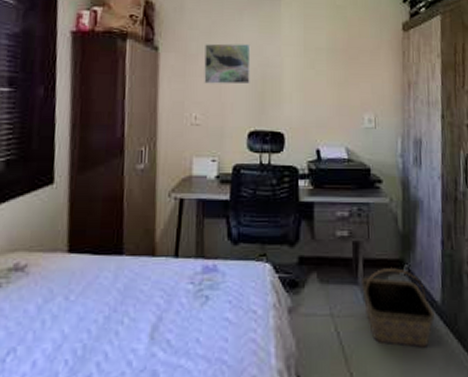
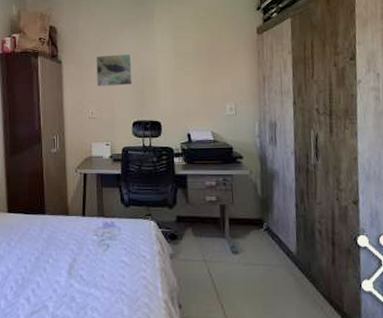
basket: present [360,267,435,348] -> none [227,224,291,288]

